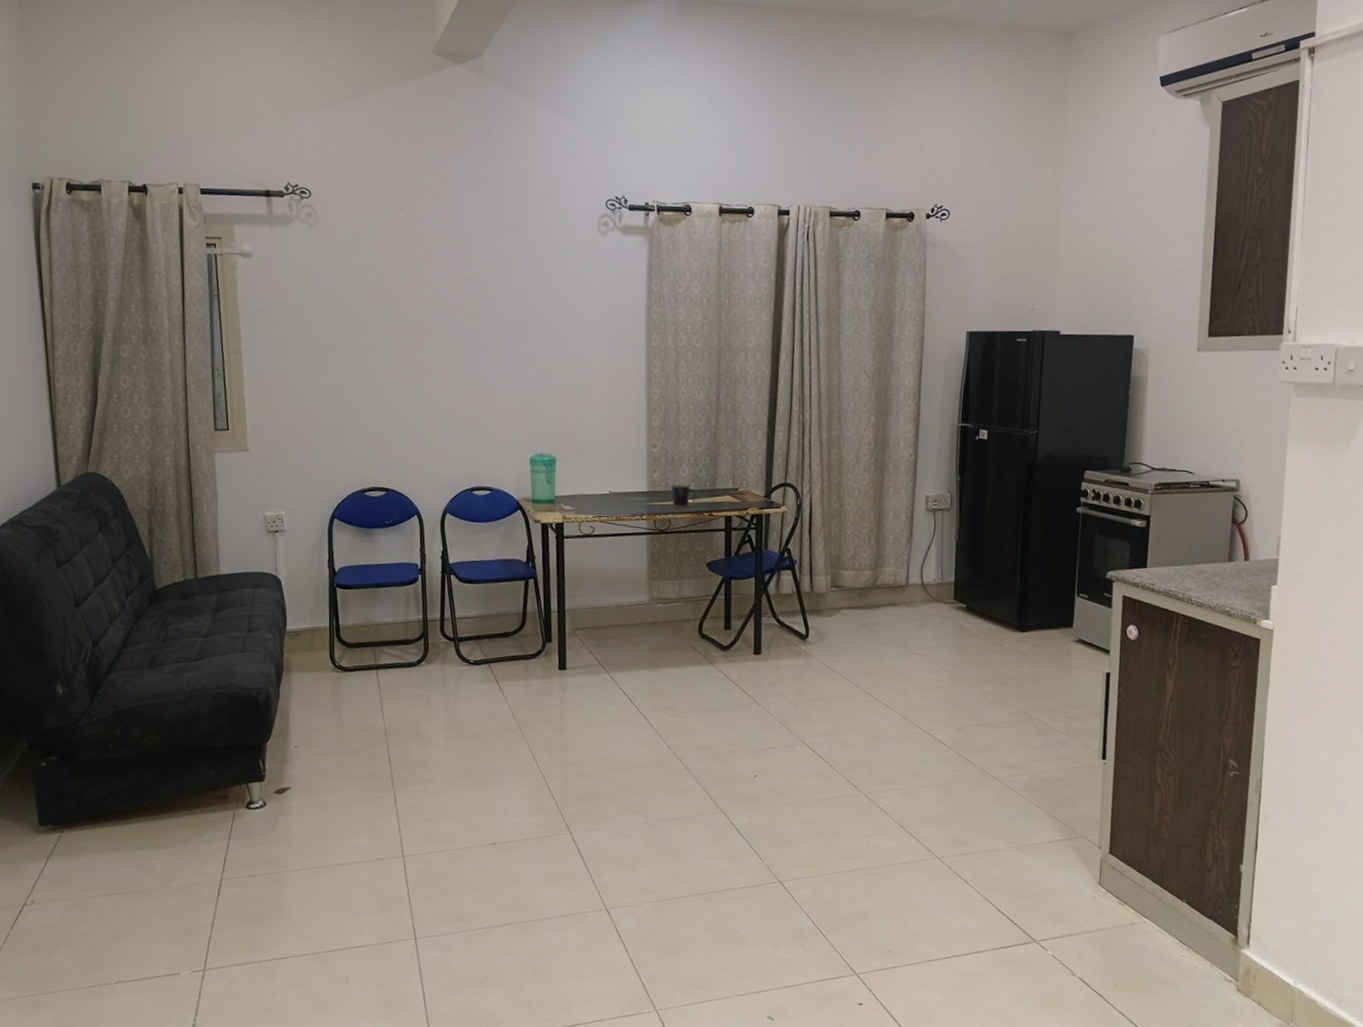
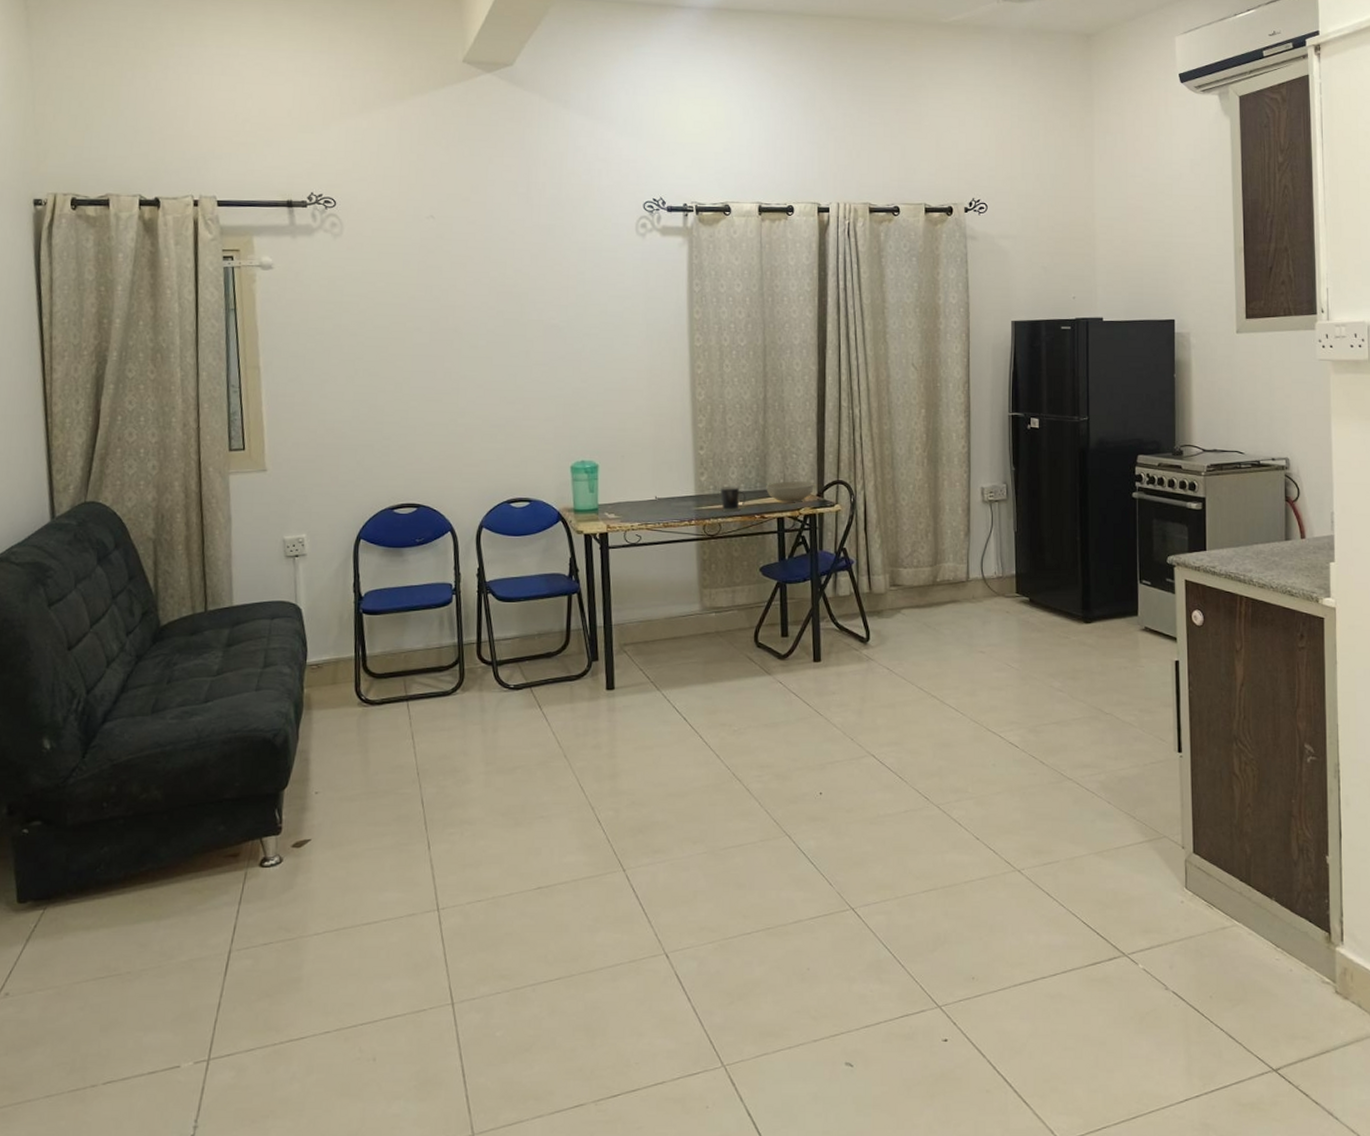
bowl: none [715,481,762,502] -> present [766,481,814,502]

